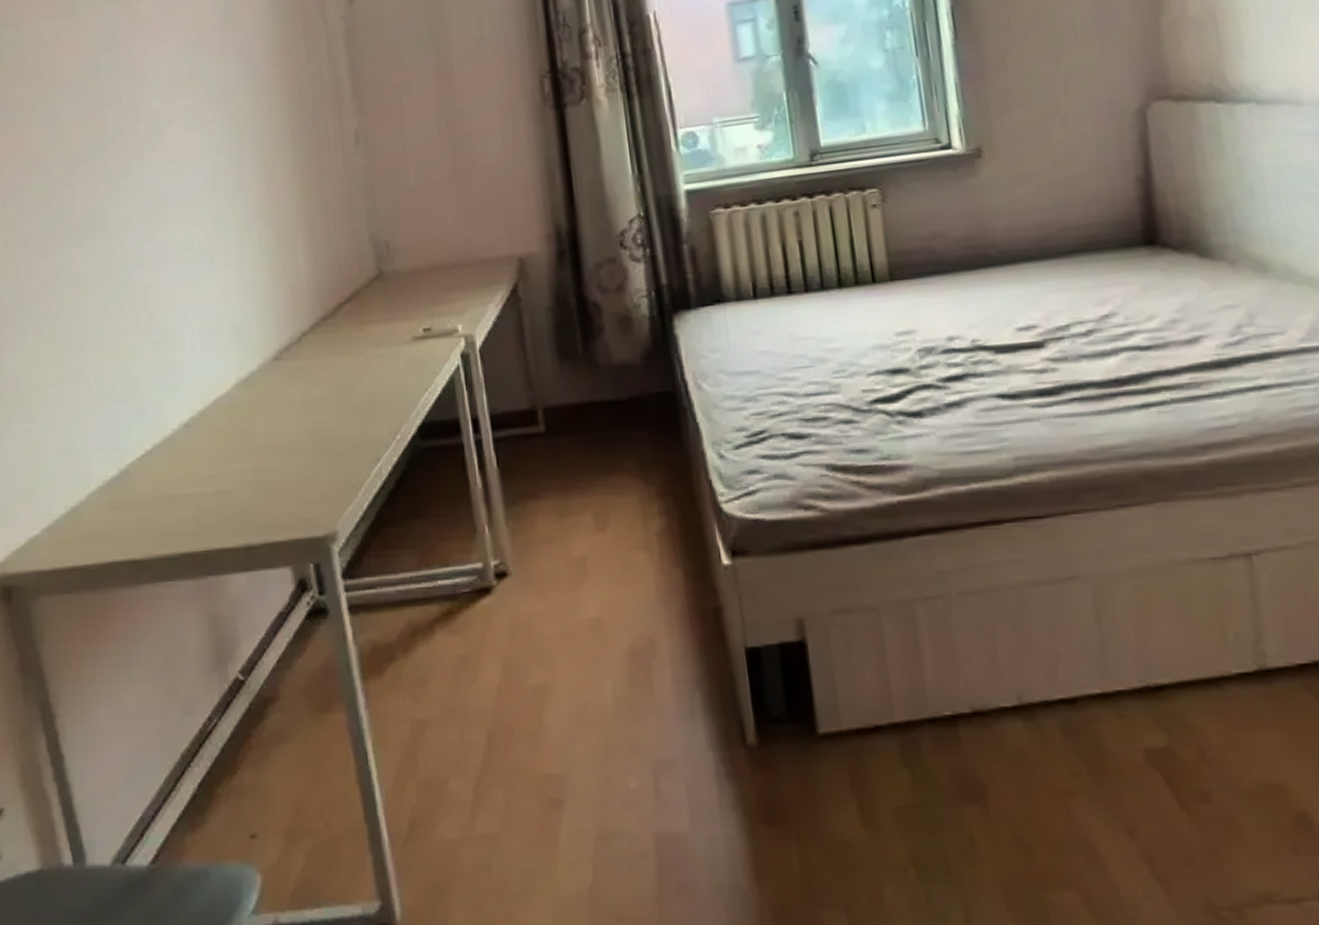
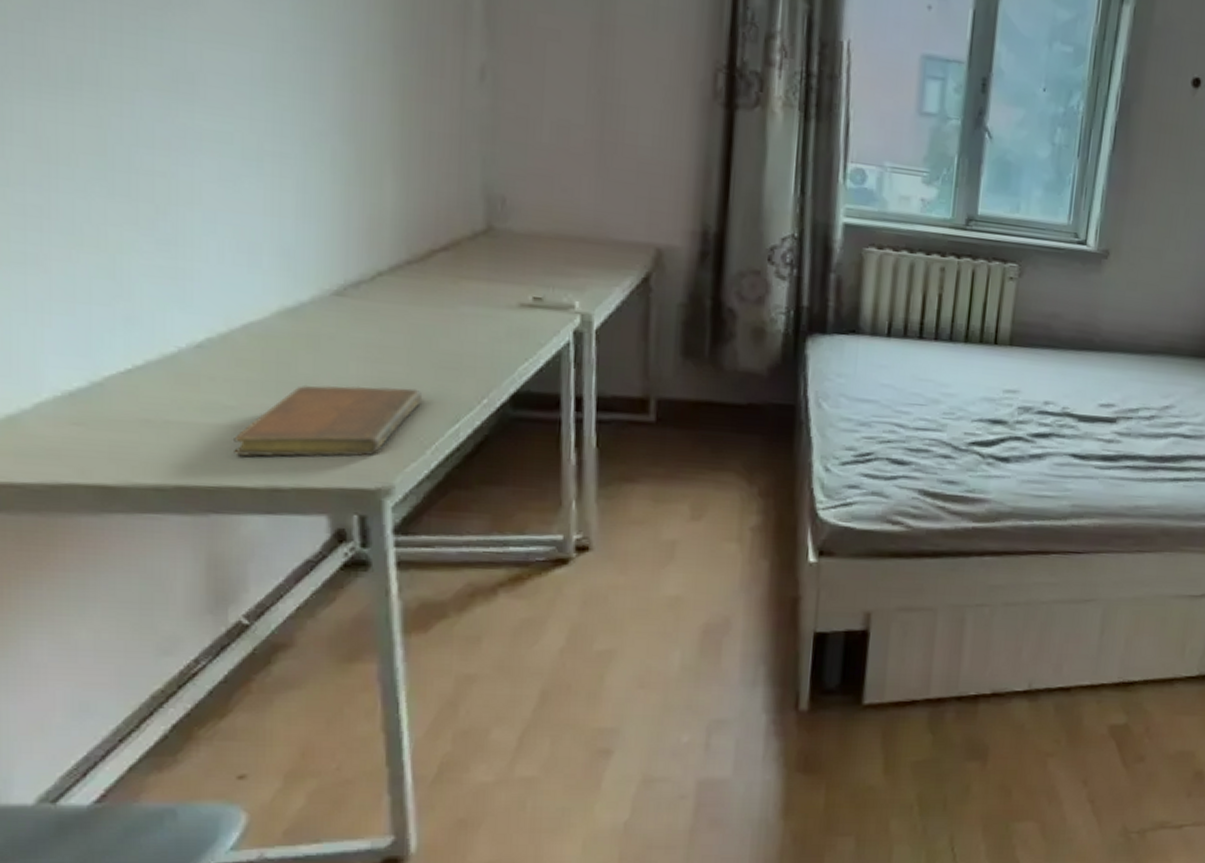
notebook: none [217,434,350,519] -> present [234,384,423,457]

